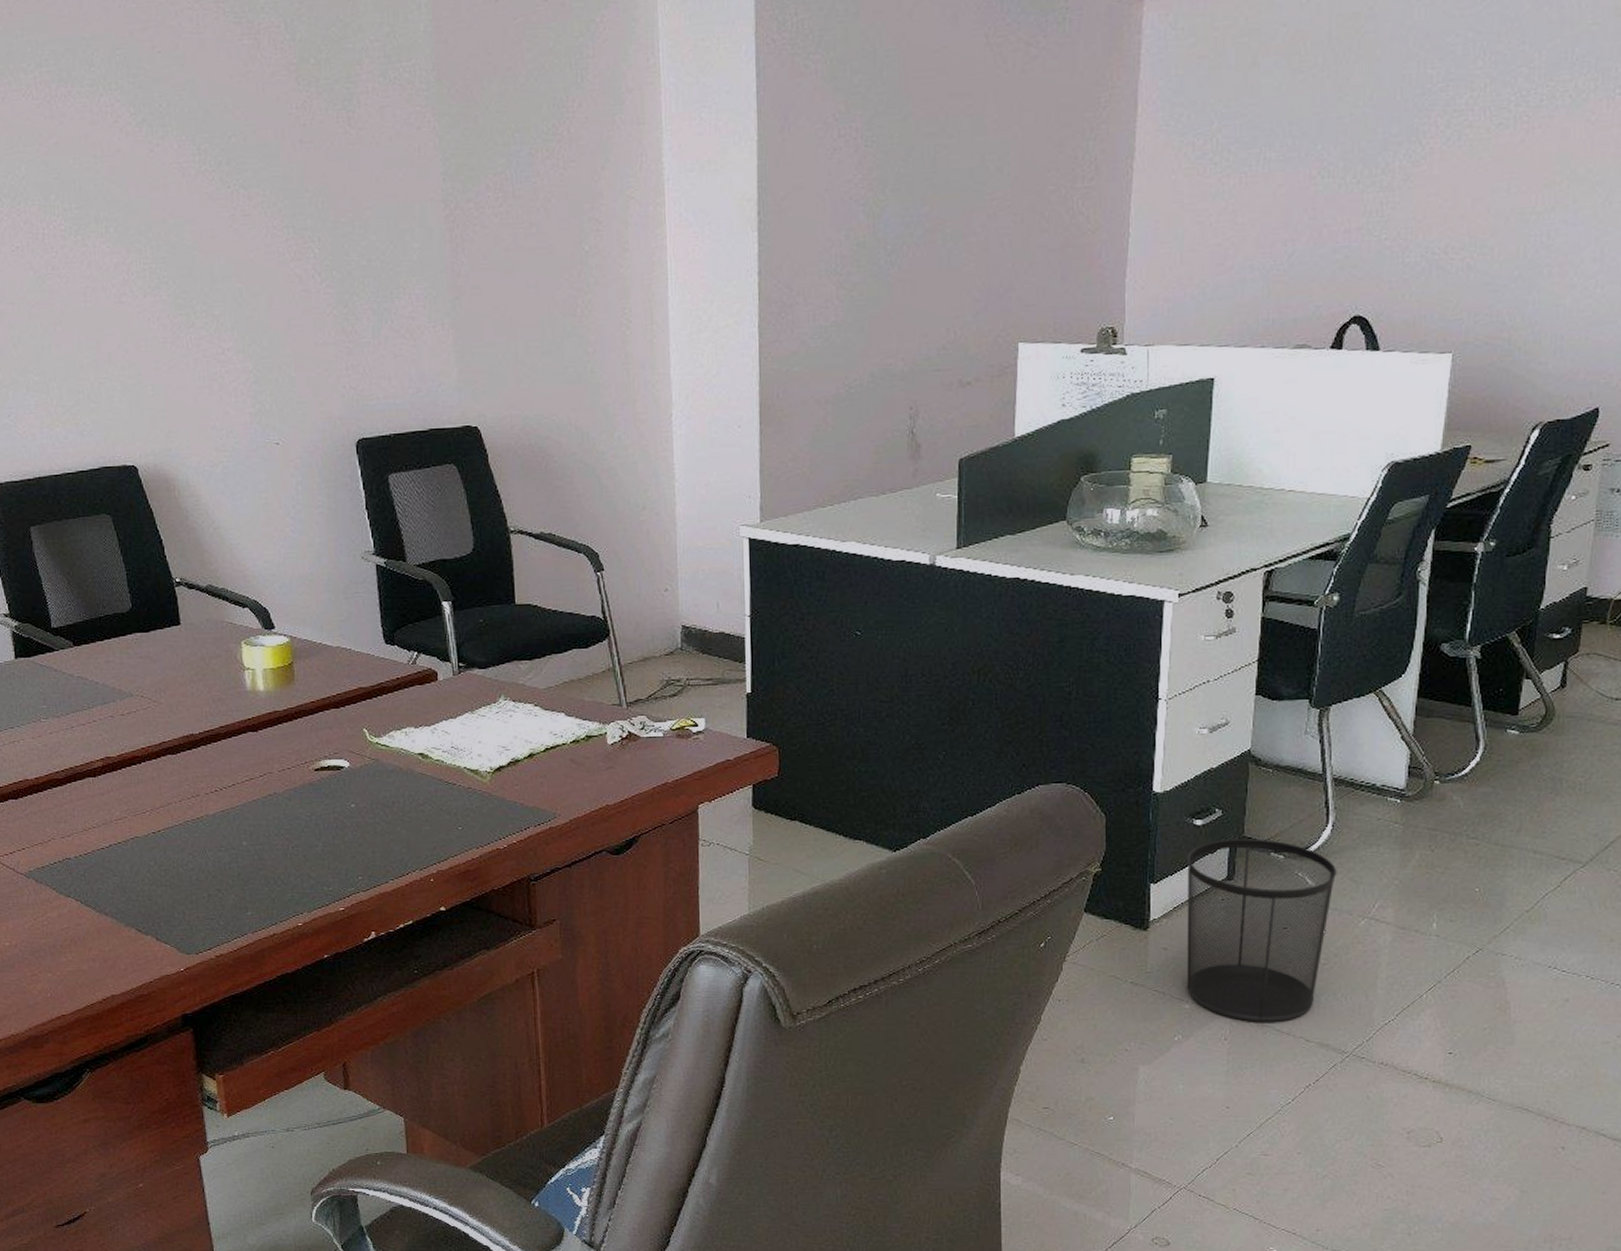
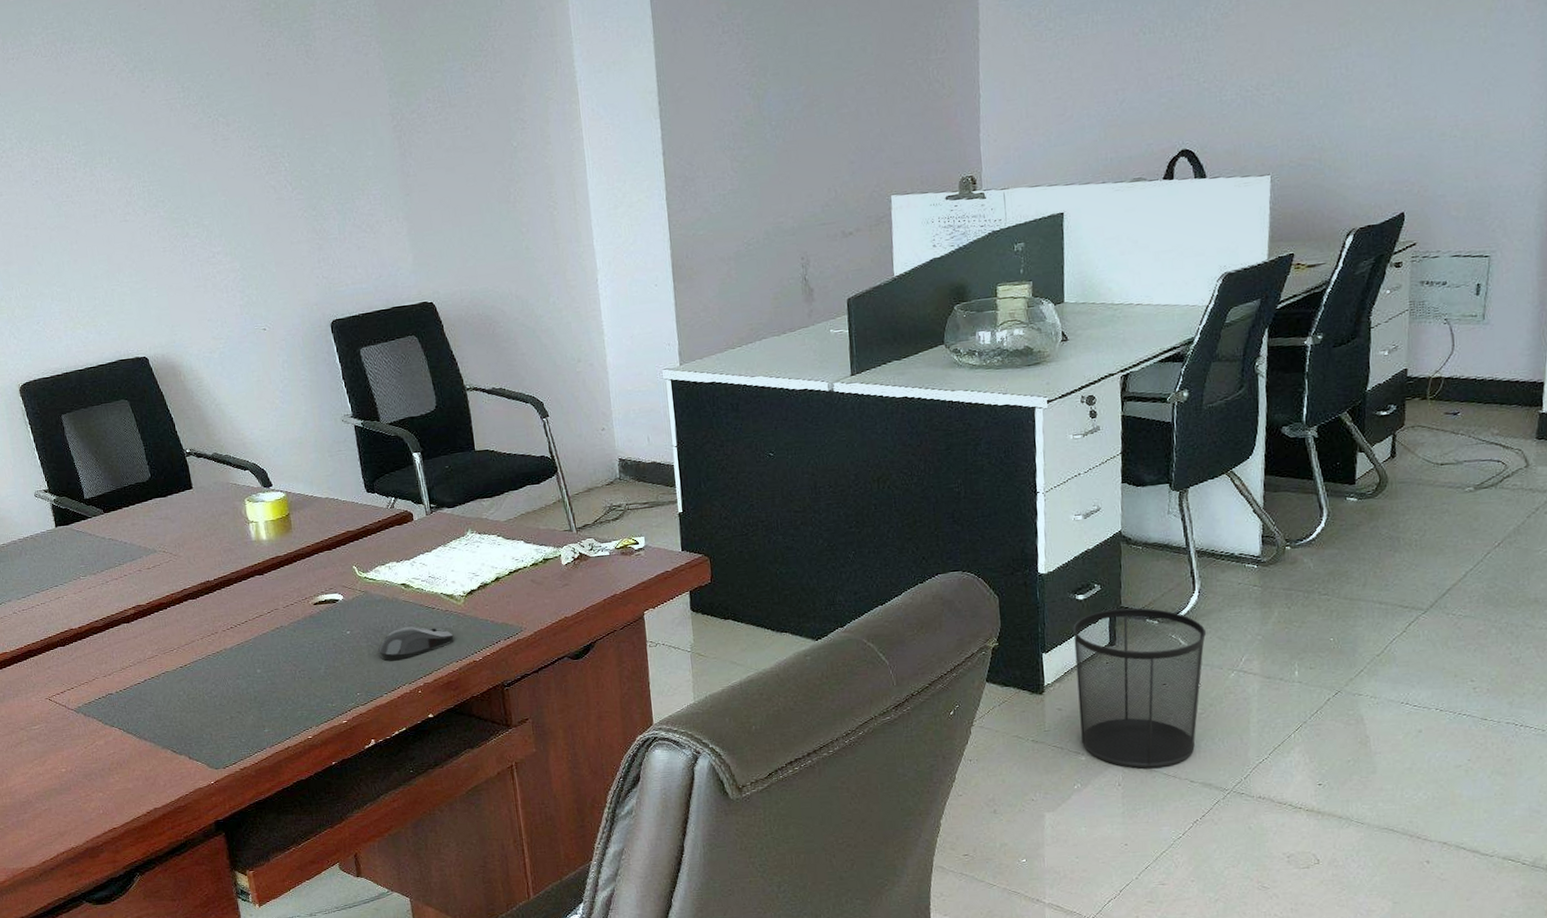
computer mouse: none [385,802,476,843] -> present [377,625,454,662]

